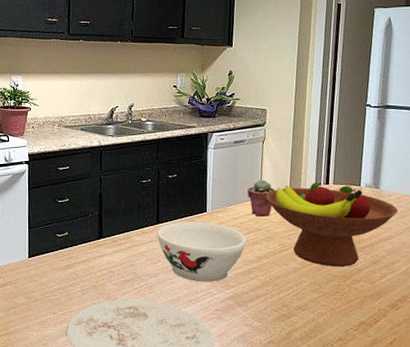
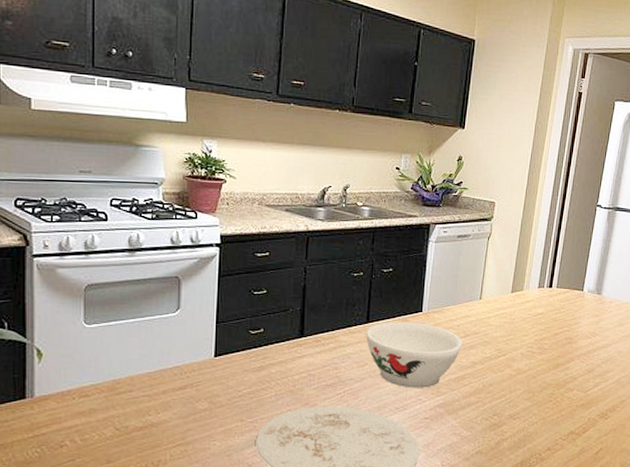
potted succulent: present [248,179,276,217] -> none [468,279,498,319]
fruit bowl: present [265,182,398,267] -> none [485,285,617,374]

